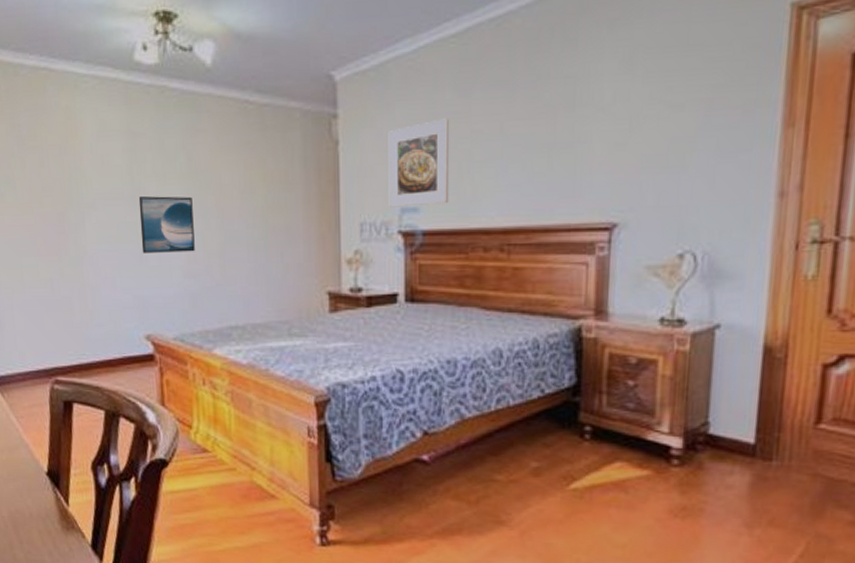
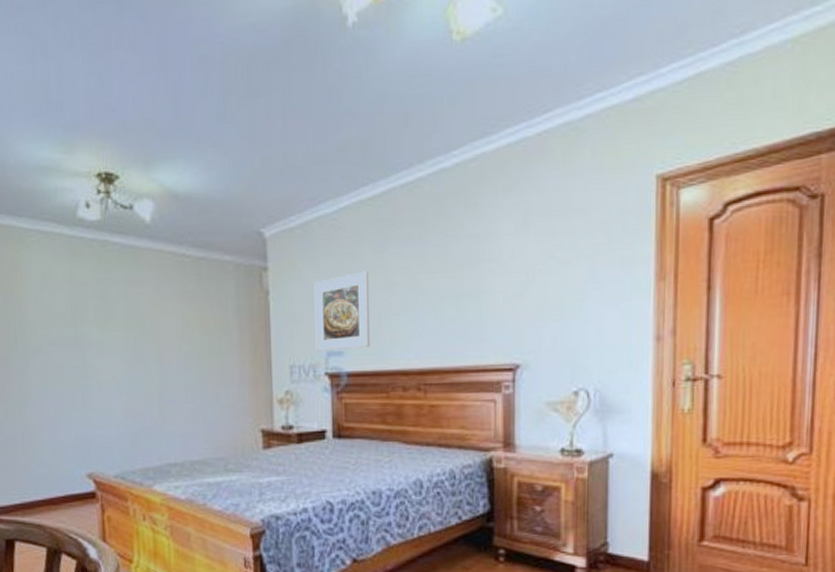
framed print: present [138,196,195,253] -> none [81,342,135,395]

